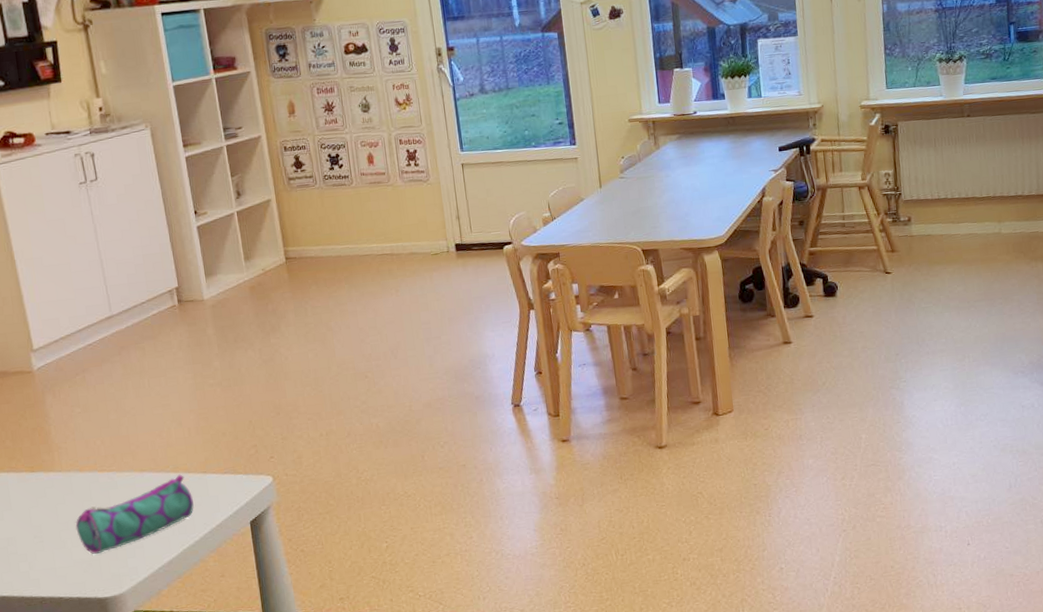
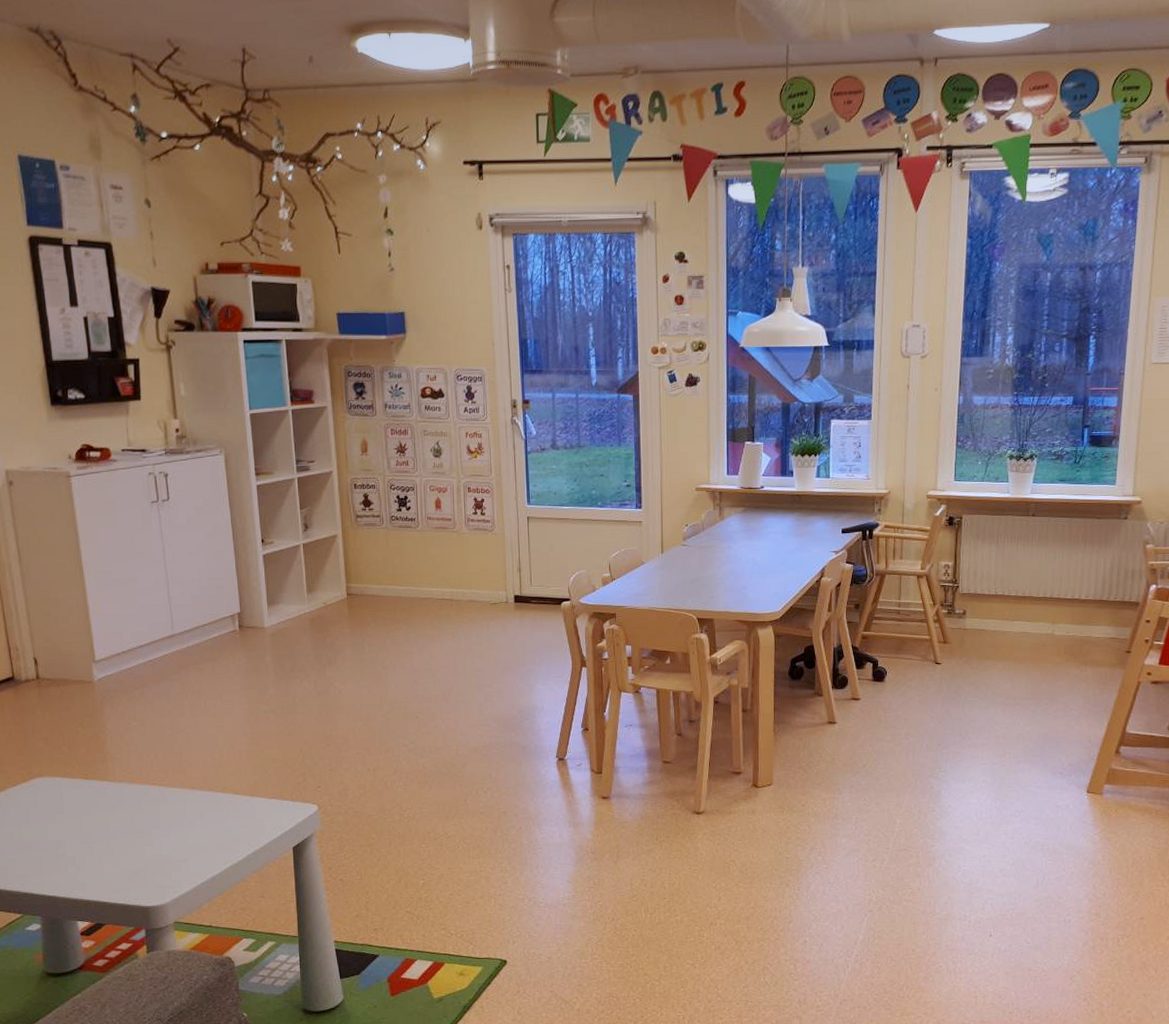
pencil case: present [75,474,194,555] -> none [124,795,240,865]

